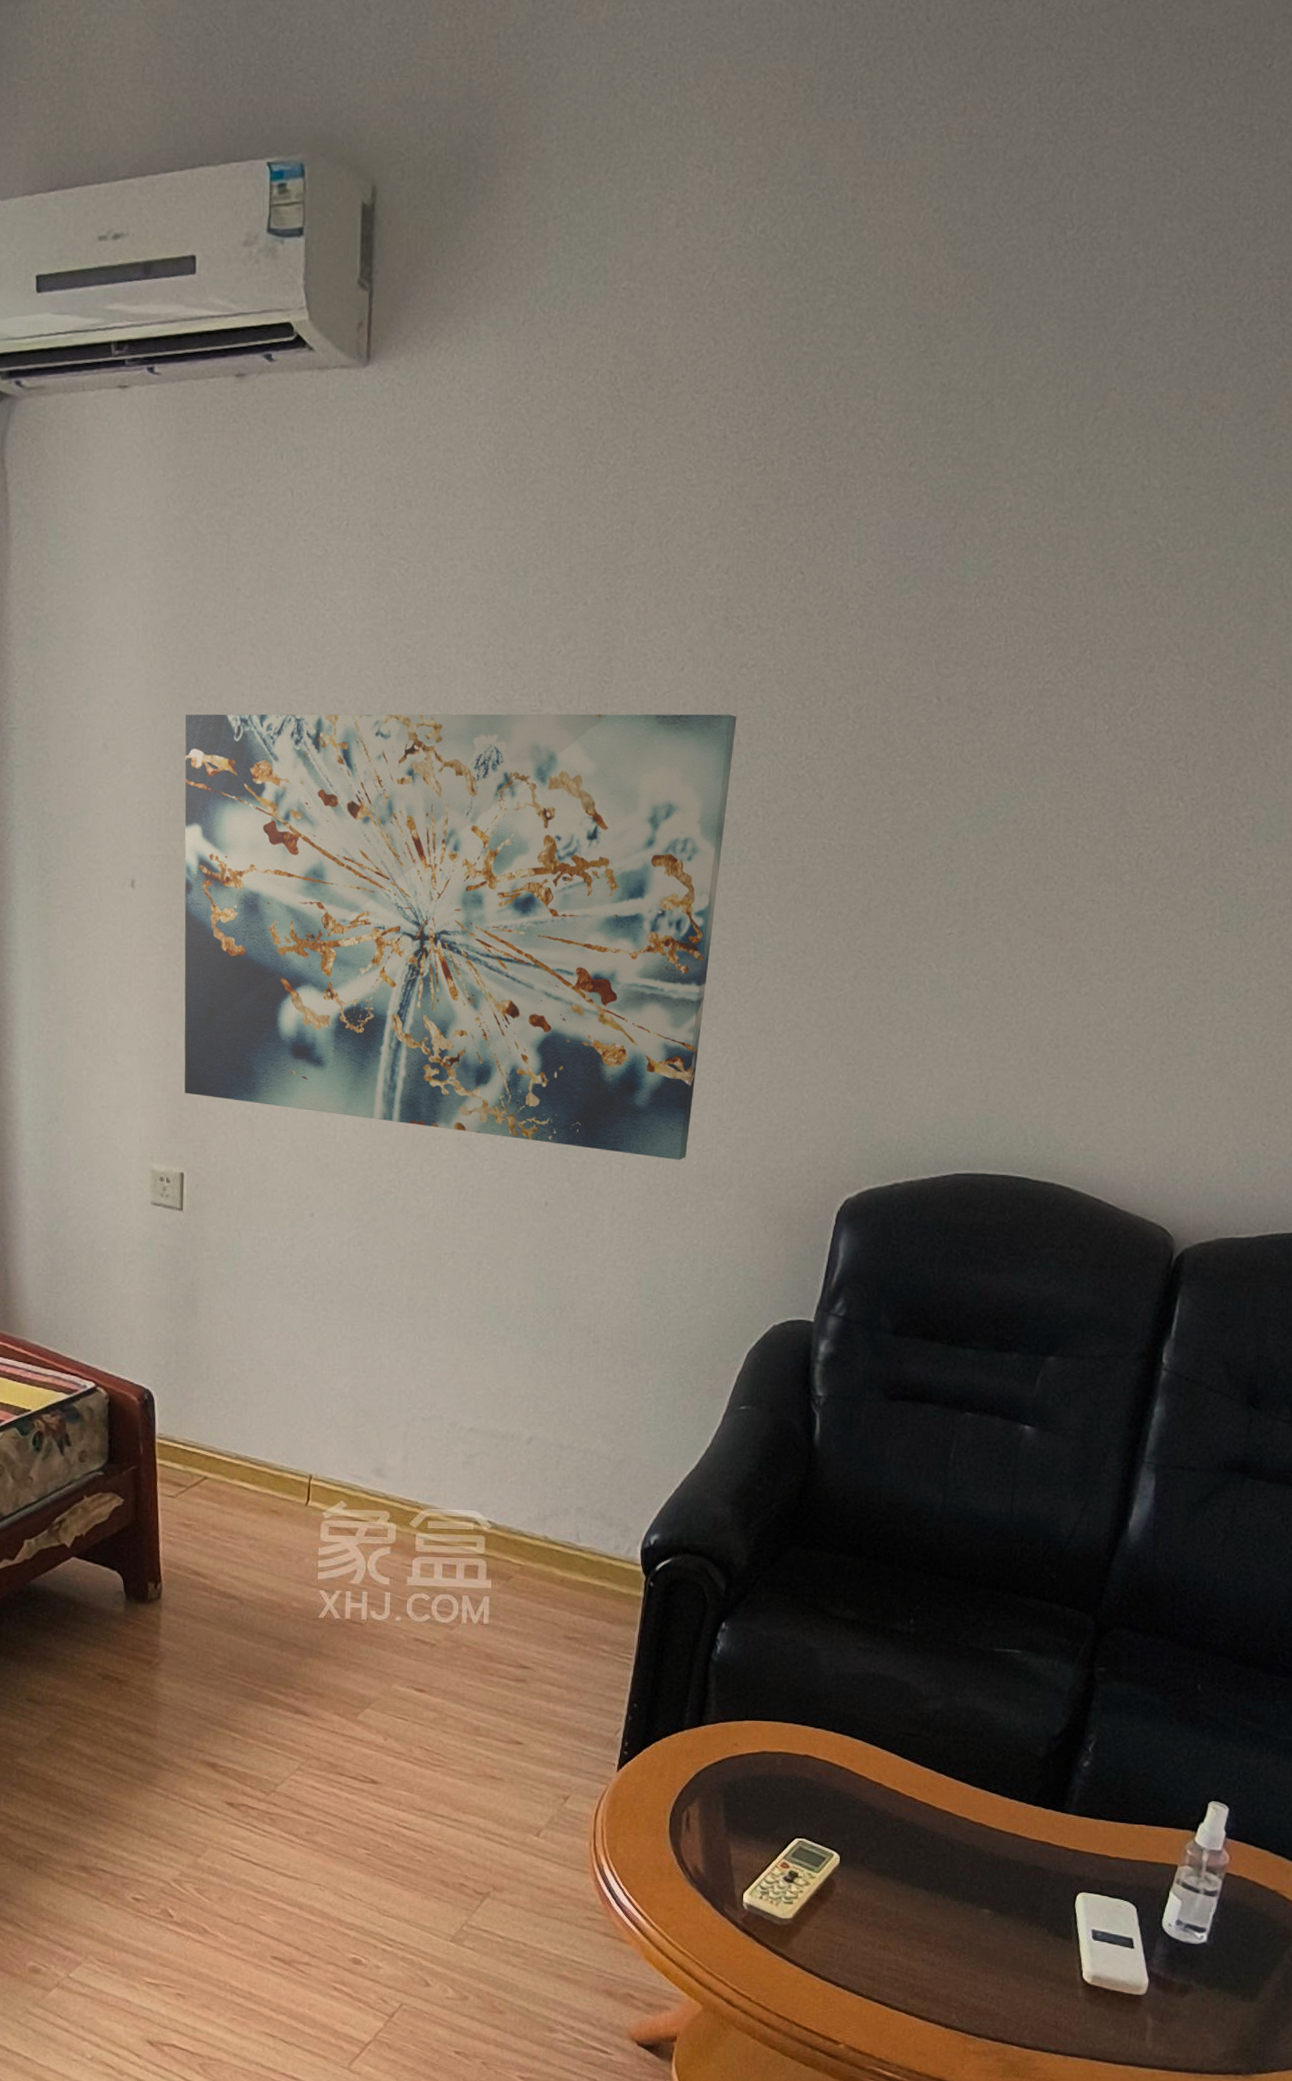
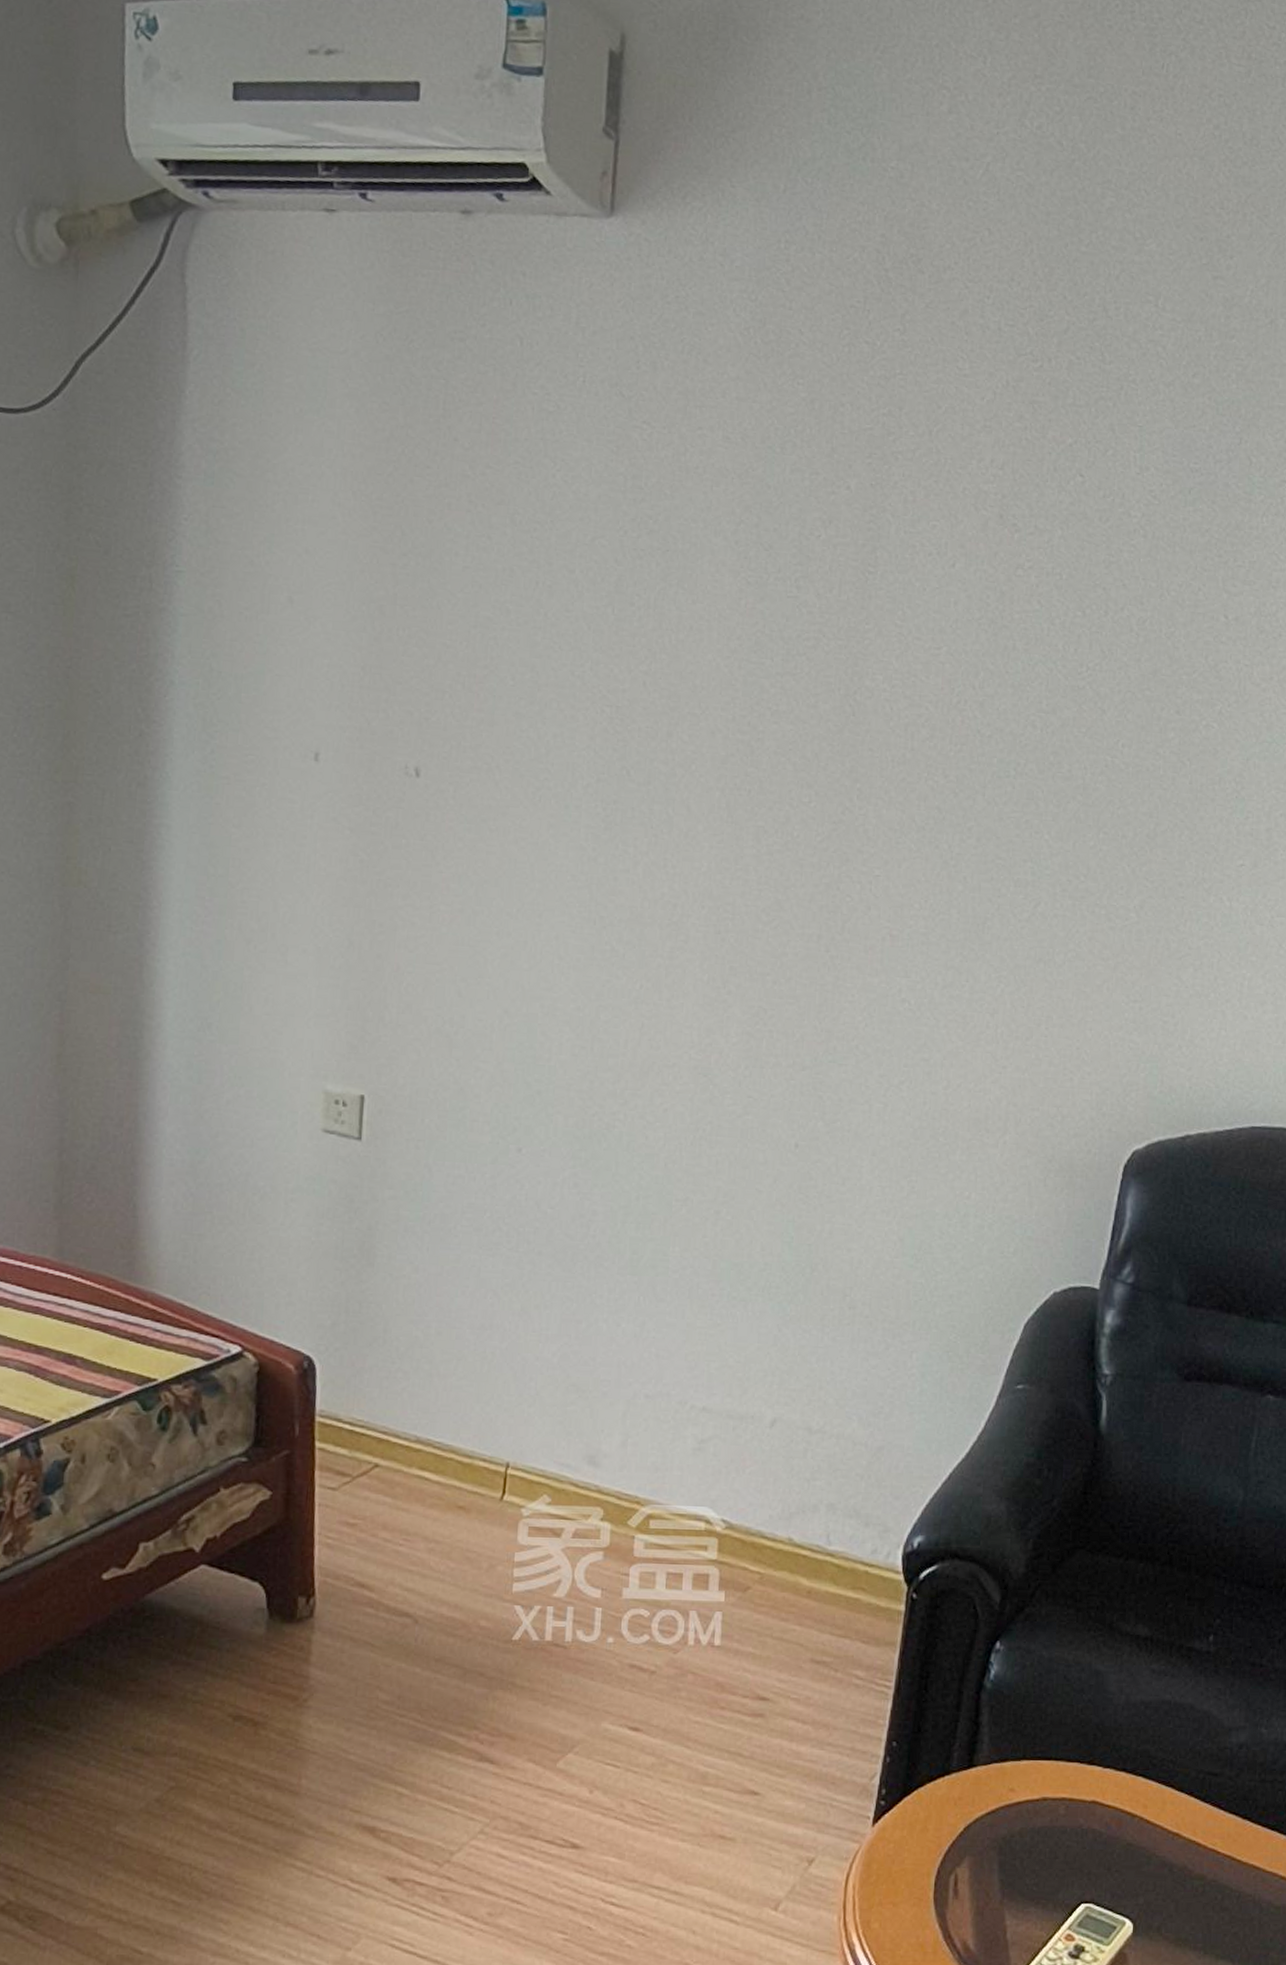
wall art: present [184,714,737,1160] -> none [369,571,1013,1101]

